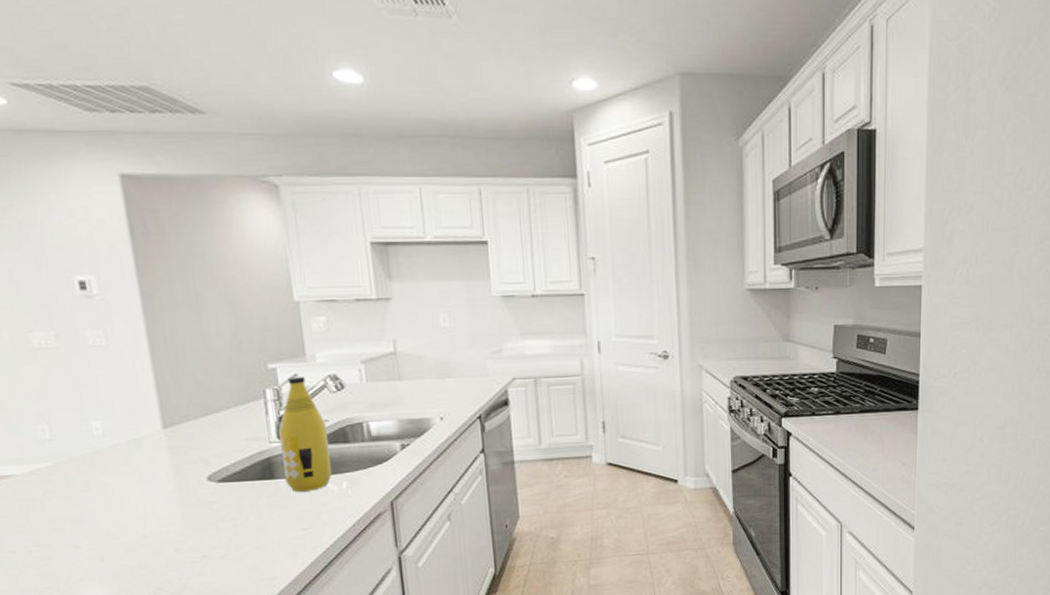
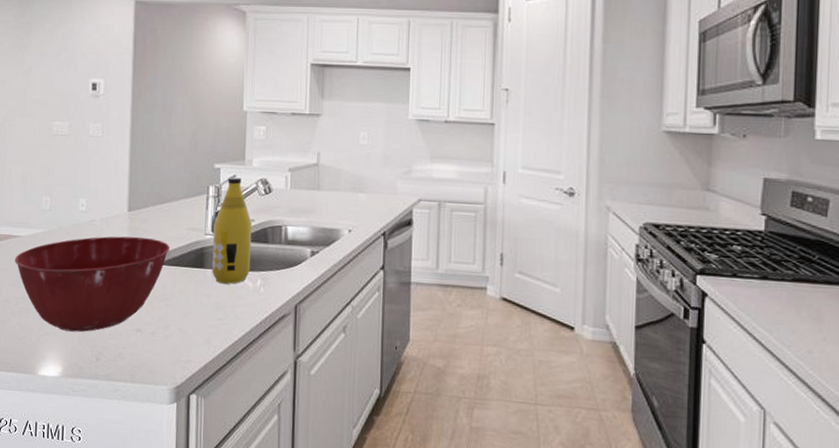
mixing bowl: none [12,455,228,573] -> present [14,236,171,332]

